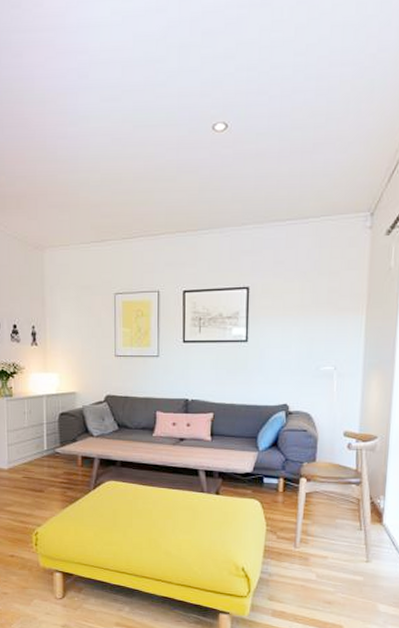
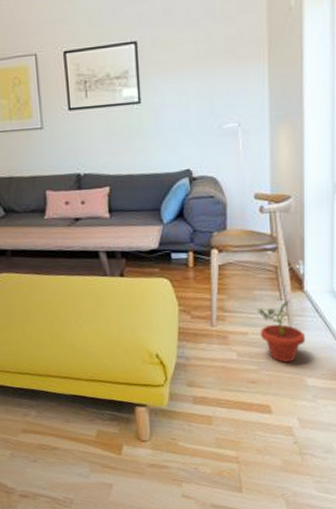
potted plant: none [338,531,381,588] -> present [258,300,306,362]

